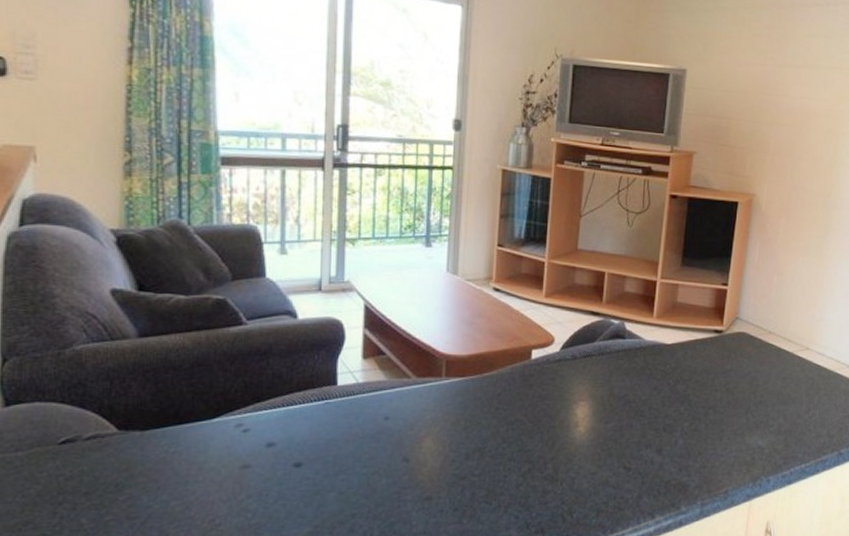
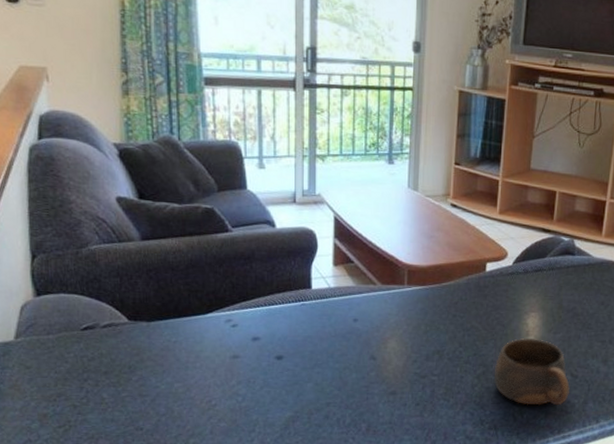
cup: none [540,430,622,504] -> present [493,338,570,406]

